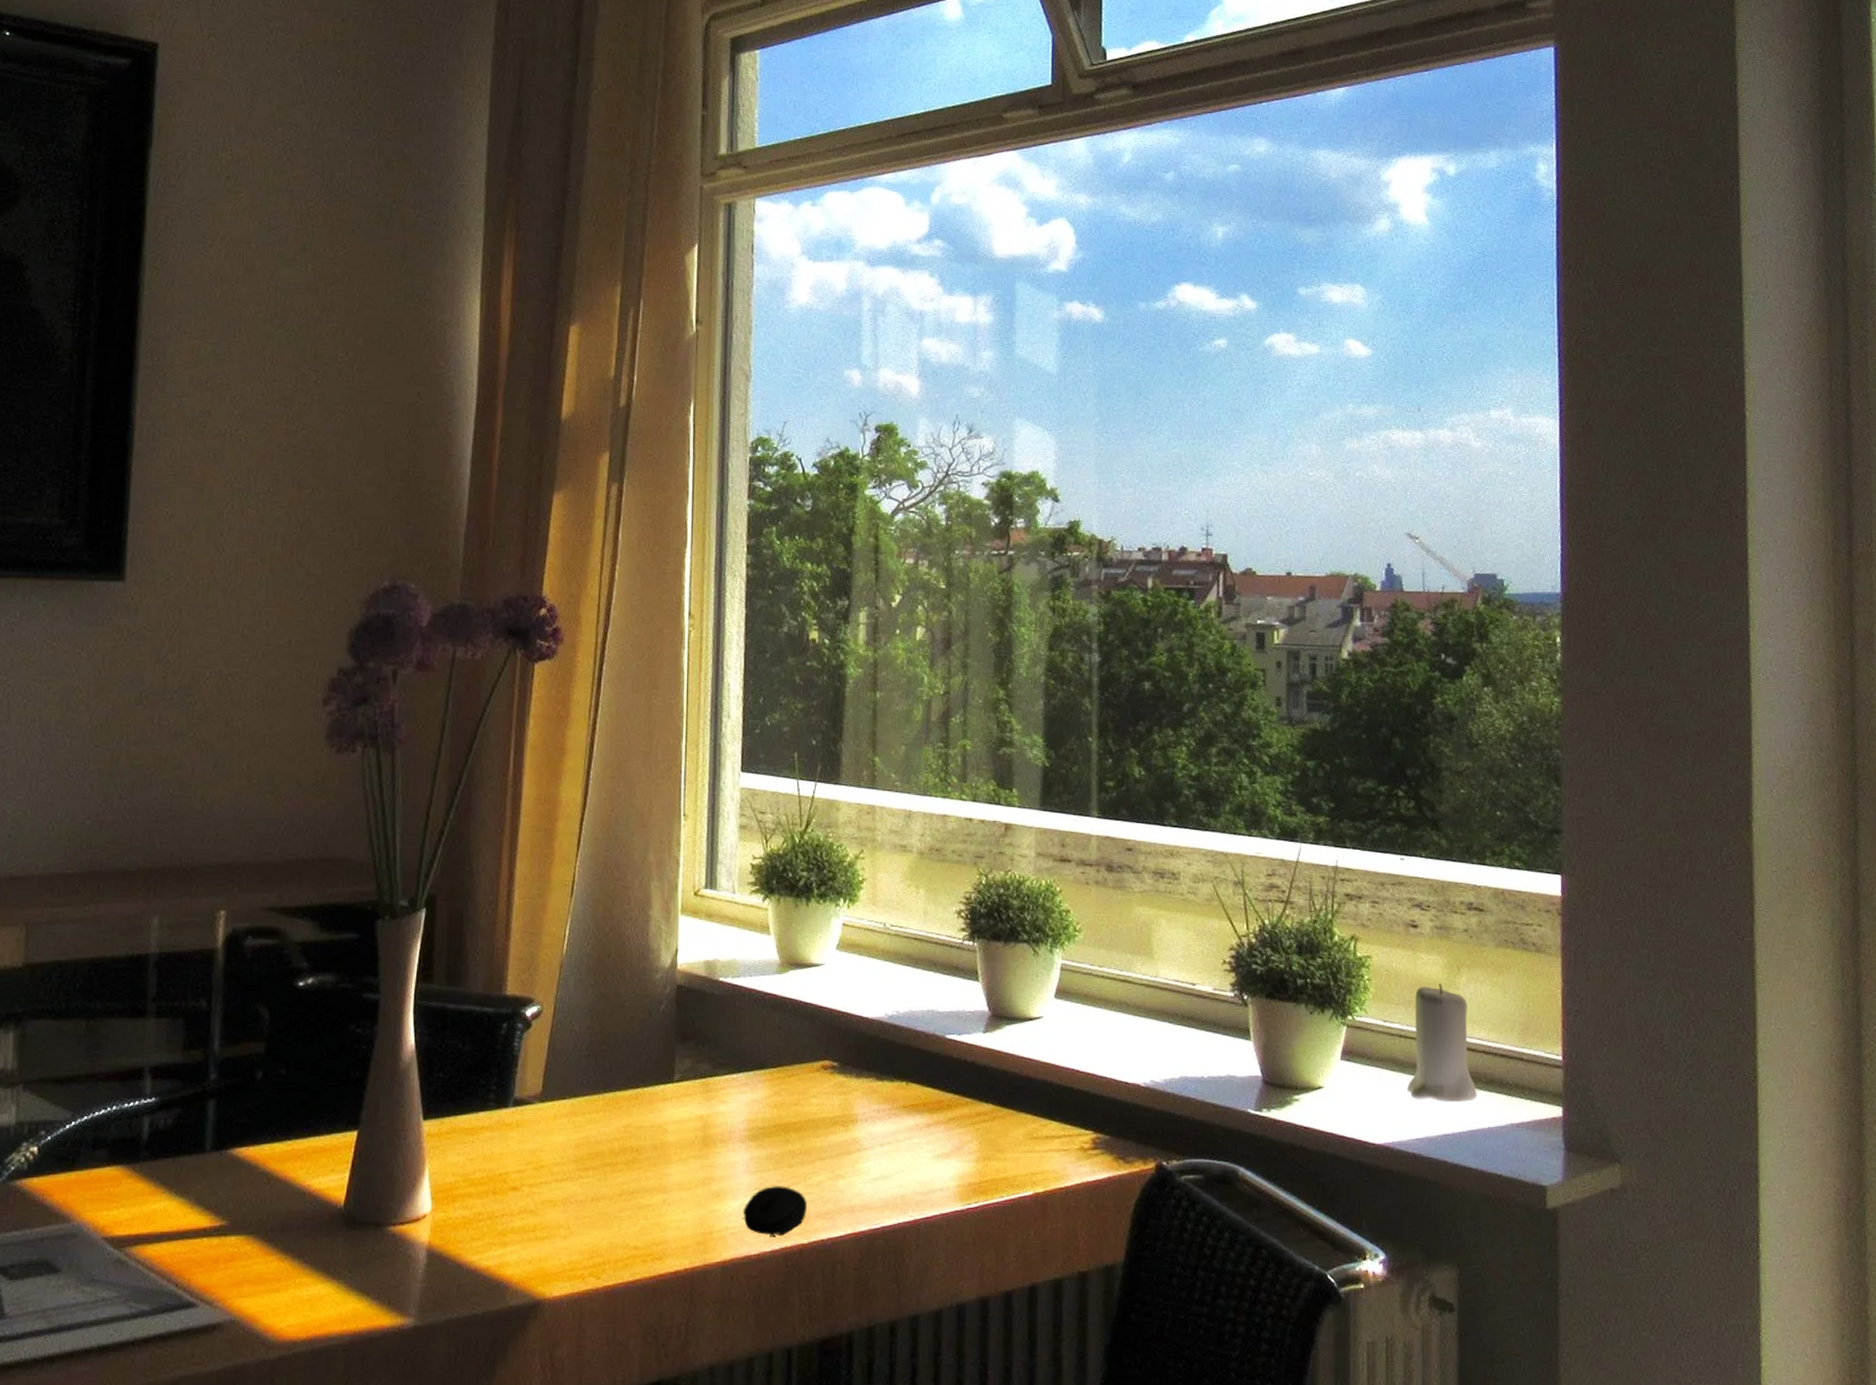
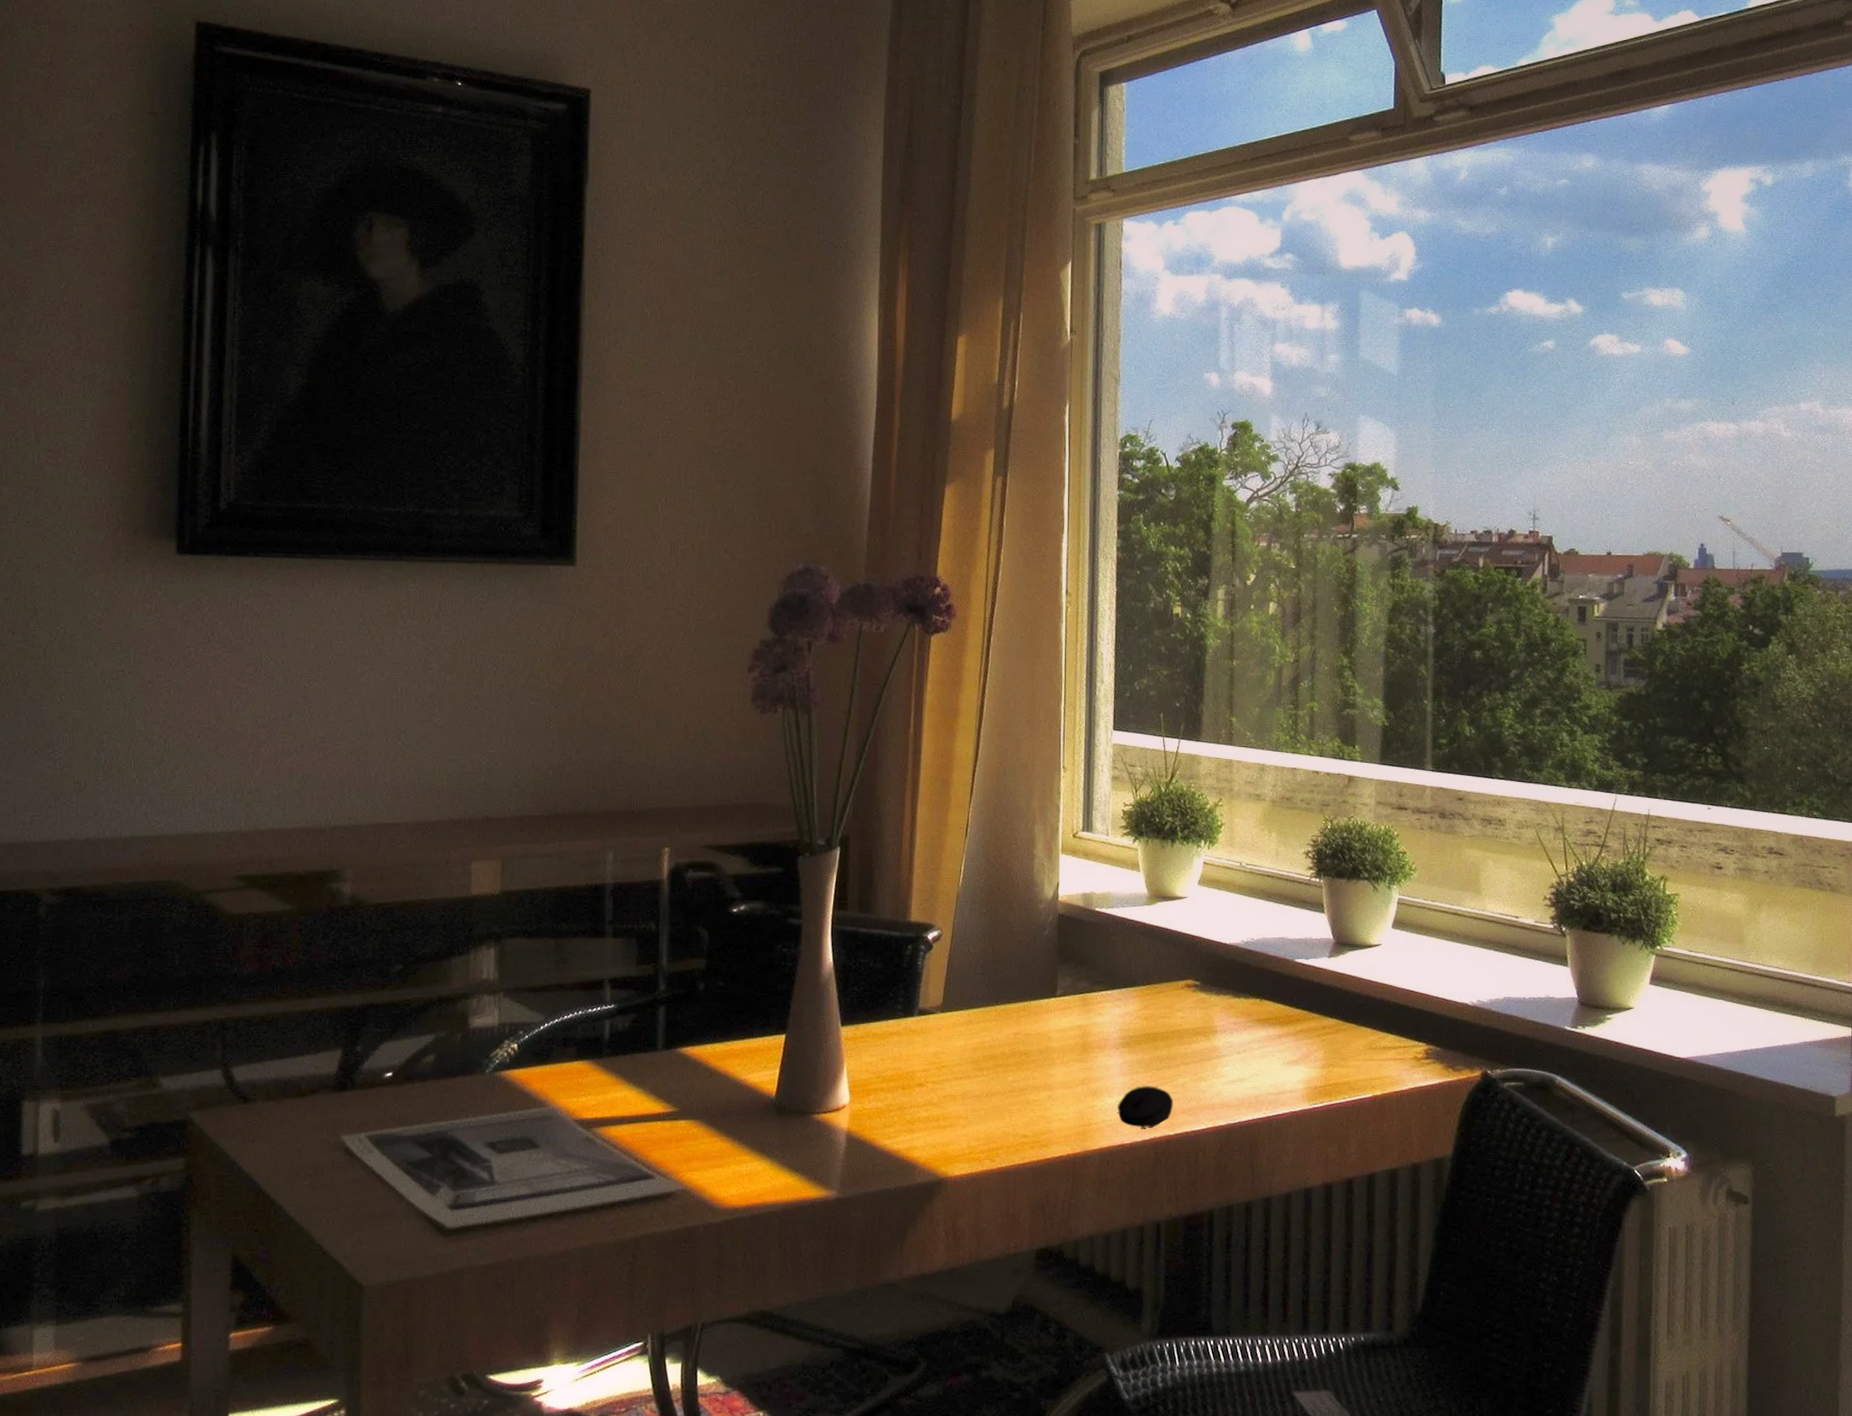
candle: present [1406,983,1477,1103] -> none [1709,918,1773,1023]

